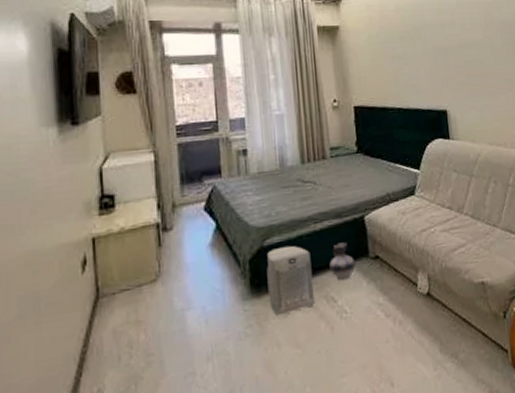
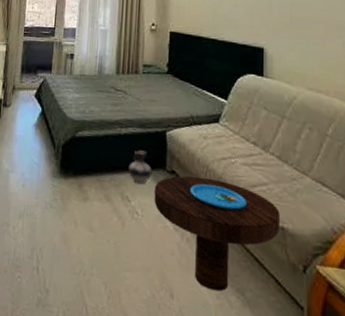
speaker: present [266,245,315,316] -> none [73,141,113,199]
side table: none [360,253,481,365] -> present [154,176,280,292]

